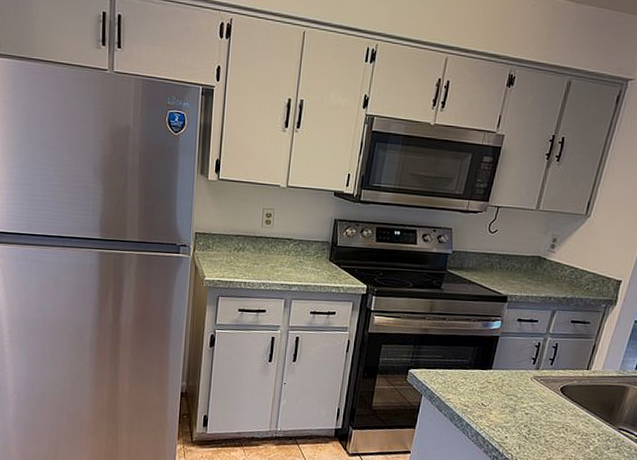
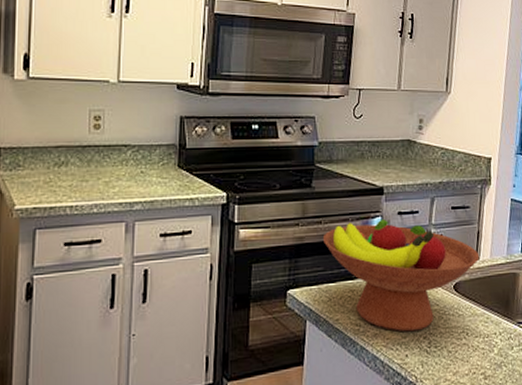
fruit bowl: none [445,322,592,420] -> present [322,218,480,332]

